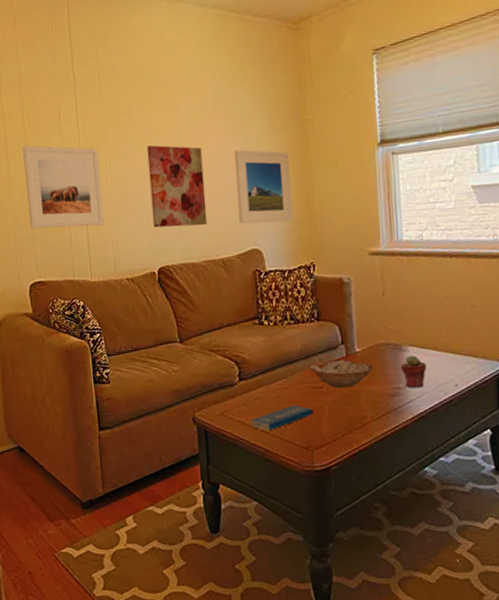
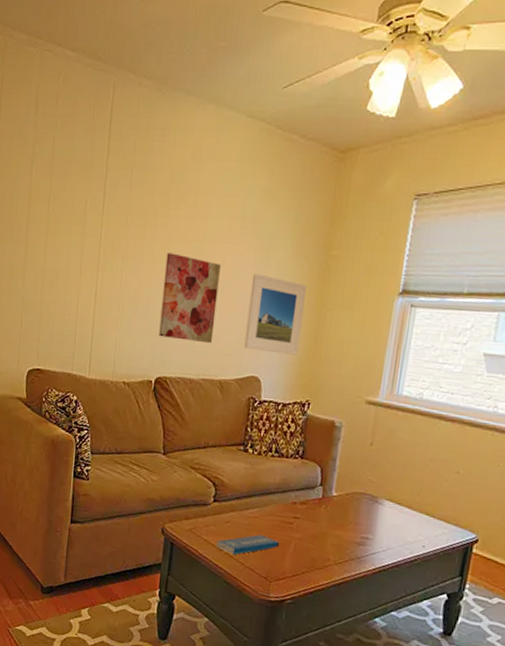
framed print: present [22,145,104,229] -> none [38,230,118,325]
bowl: present [309,359,372,388] -> none [283,498,345,529]
potted succulent: present [400,355,426,388] -> none [372,509,398,542]

